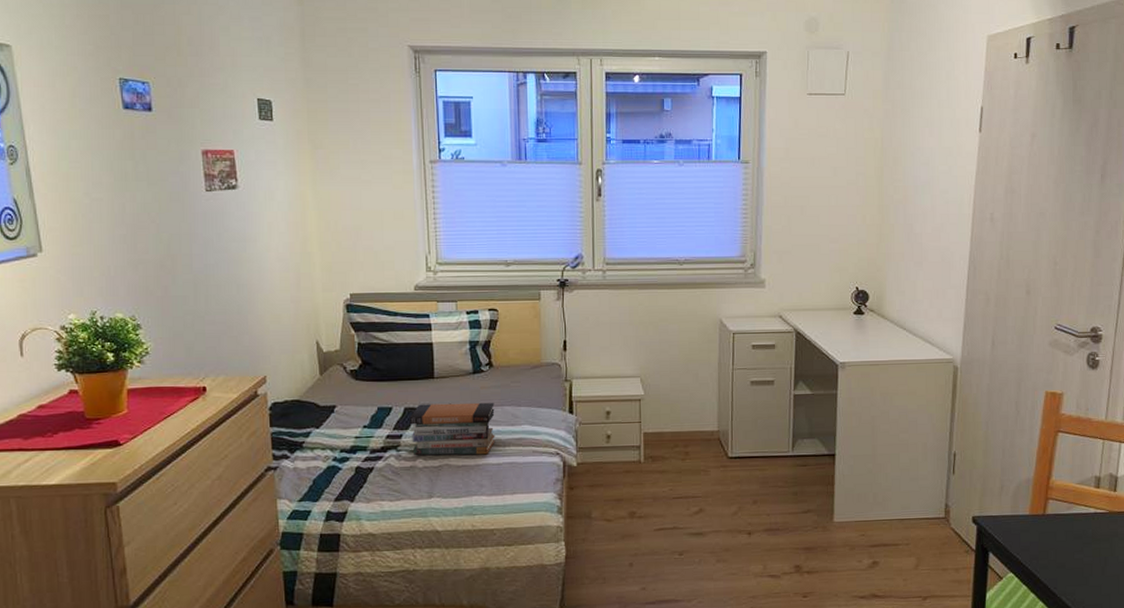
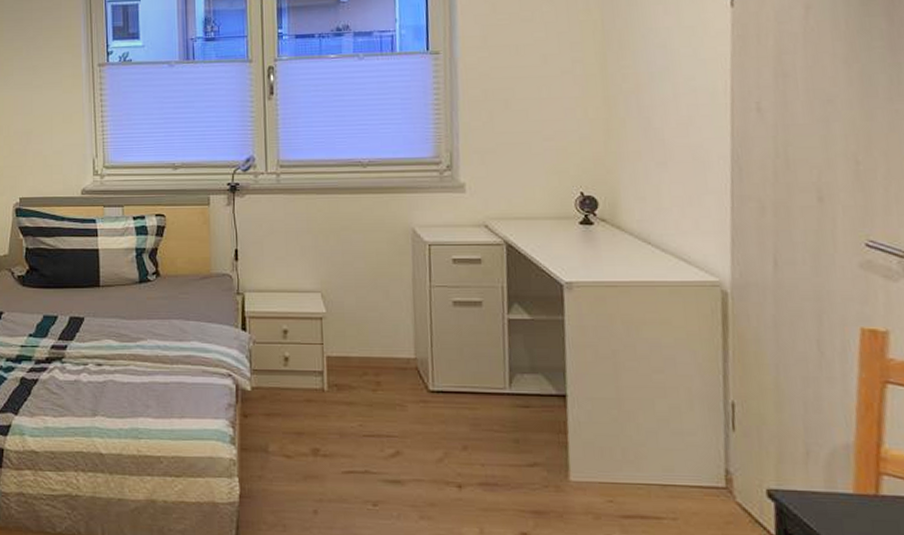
book stack: present [409,402,495,456] -> none [74,314,162,372]

